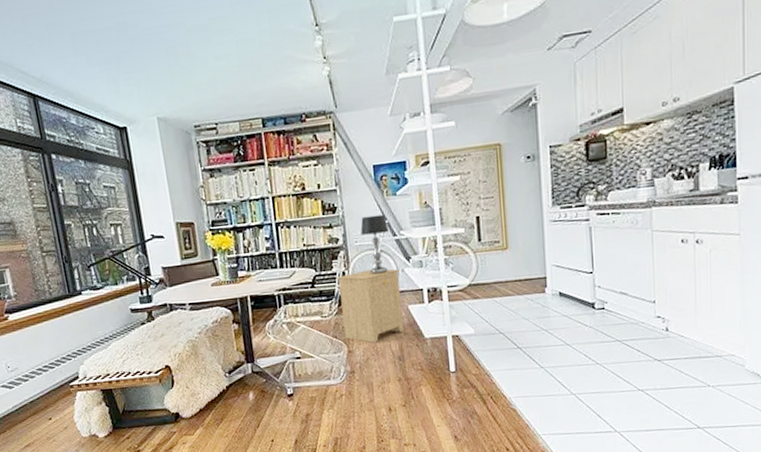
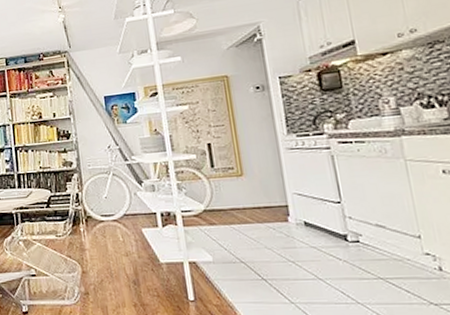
side table: present [337,269,404,344] -> none [71,192,138,266]
table lamp: present [360,214,390,275] -> none [93,140,121,197]

